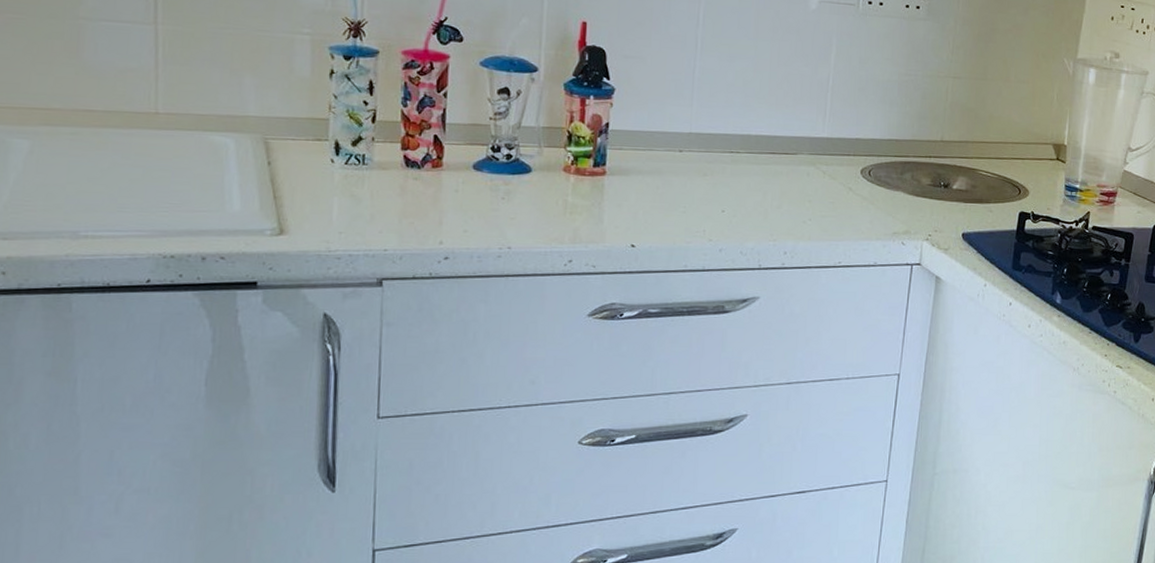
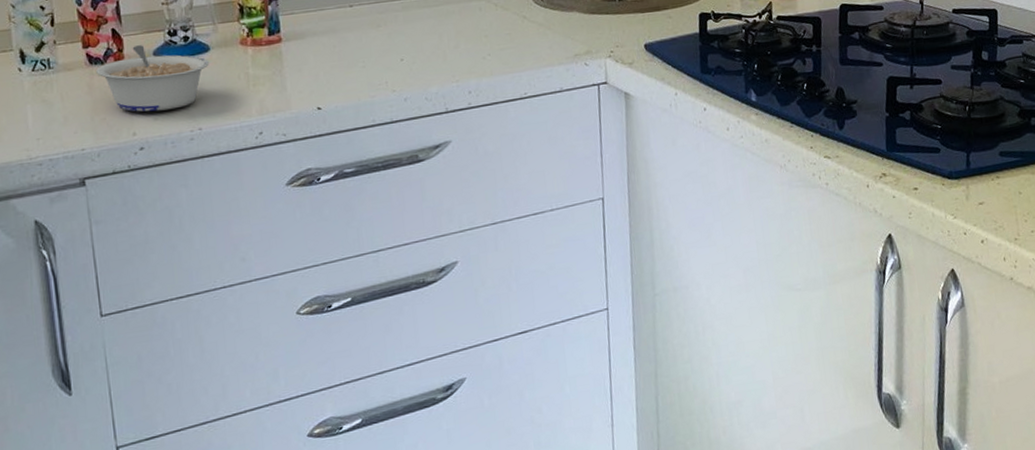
legume: none [411,155,529,224] -> present [96,45,209,112]

